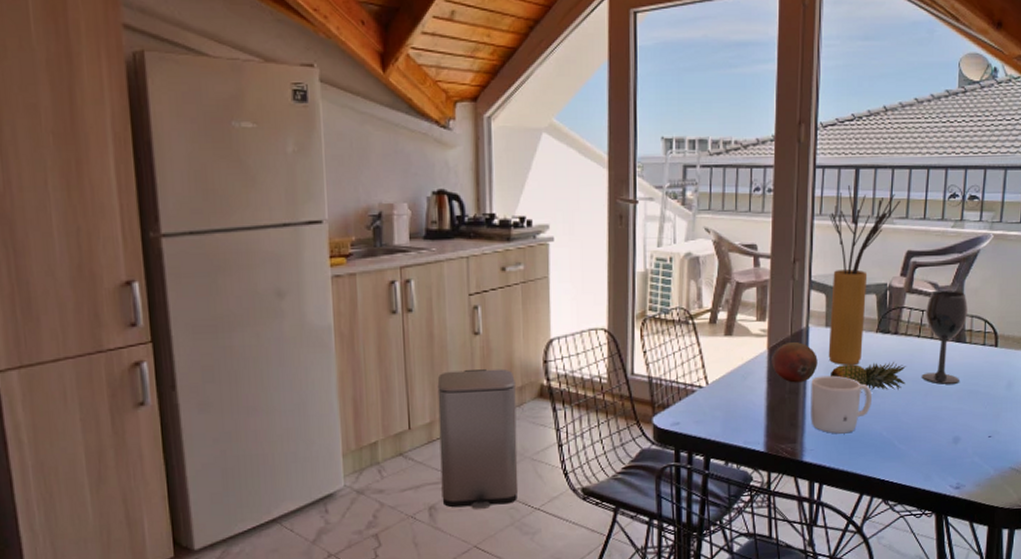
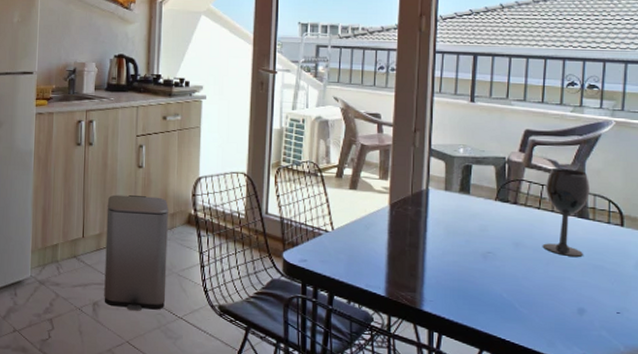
fruit: present [772,341,818,383] -> none [393,200,437,238]
mug: present [811,375,872,434] -> none [430,234,491,290]
vase: present [828,185,900,365] -> none [447,69,518,228]
fruit: present [829,361,907,391] -> none [449,226,527,257]

